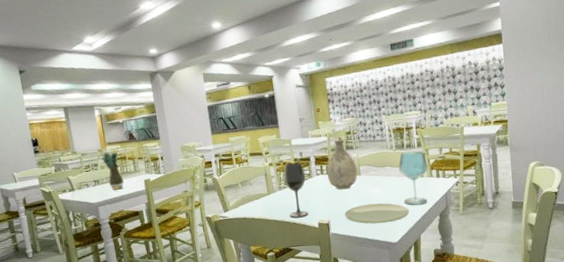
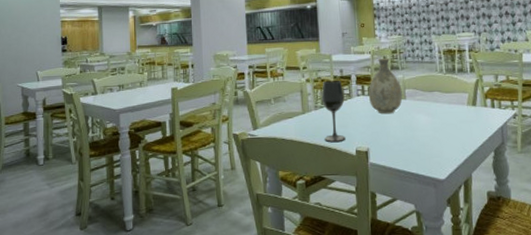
vase: present [101,152,124,190] -> none [129,55,150,97]
plate: present [345,203,410,224] -> none [386,132,460,156]
wine glass: present [398,150,428,205] -> none [448,76,482,138]

